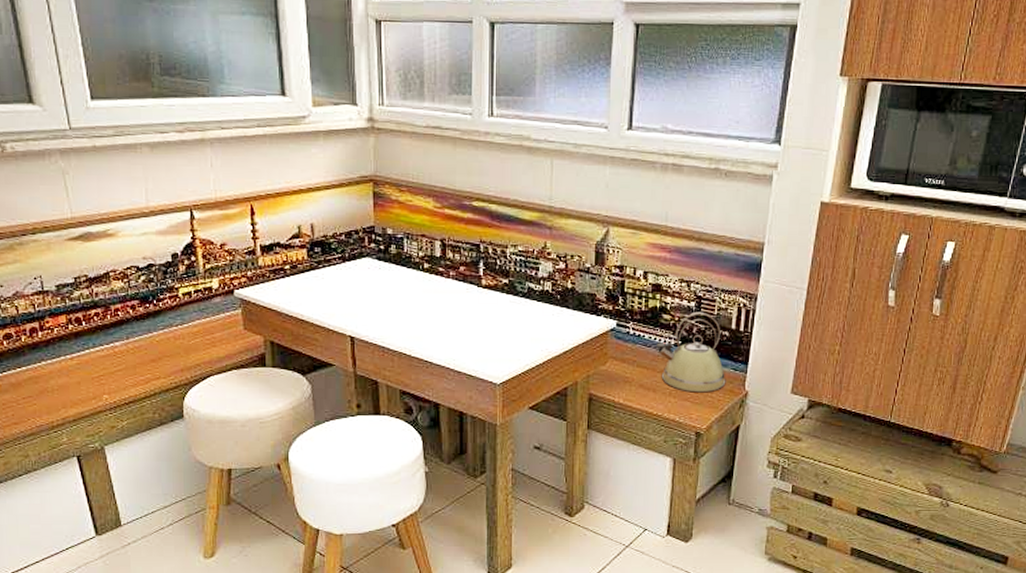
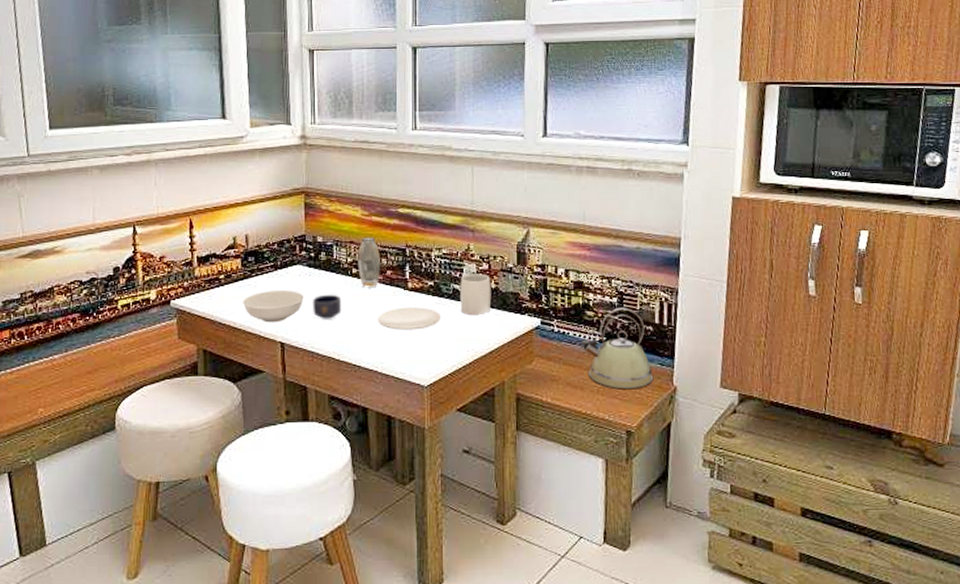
bowl: none [310,283,374,316] -> present [243,290,304,323]
mug: none [382,289,413,314] -> present [312,294,342,319]
vase: none [430,231,453,284] -> present [358,237,380,288]
plate: none [450,305,515,328] -> present [377,307,441,330]
mug: none [535,272,568,316] -> present [460,273,492,316]

